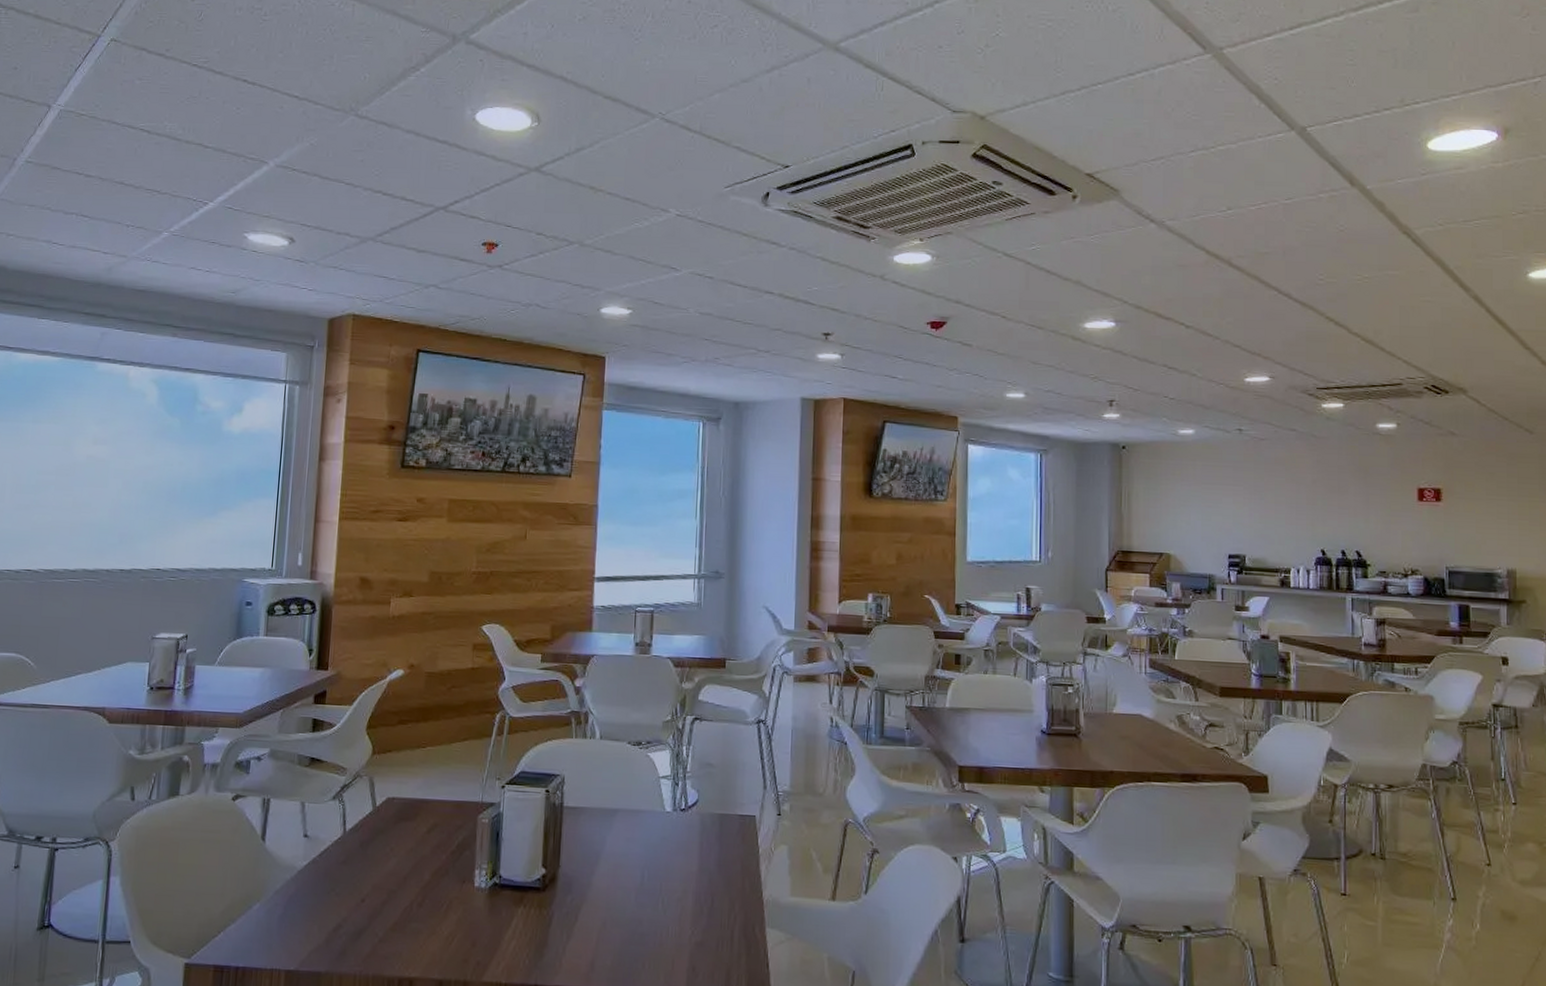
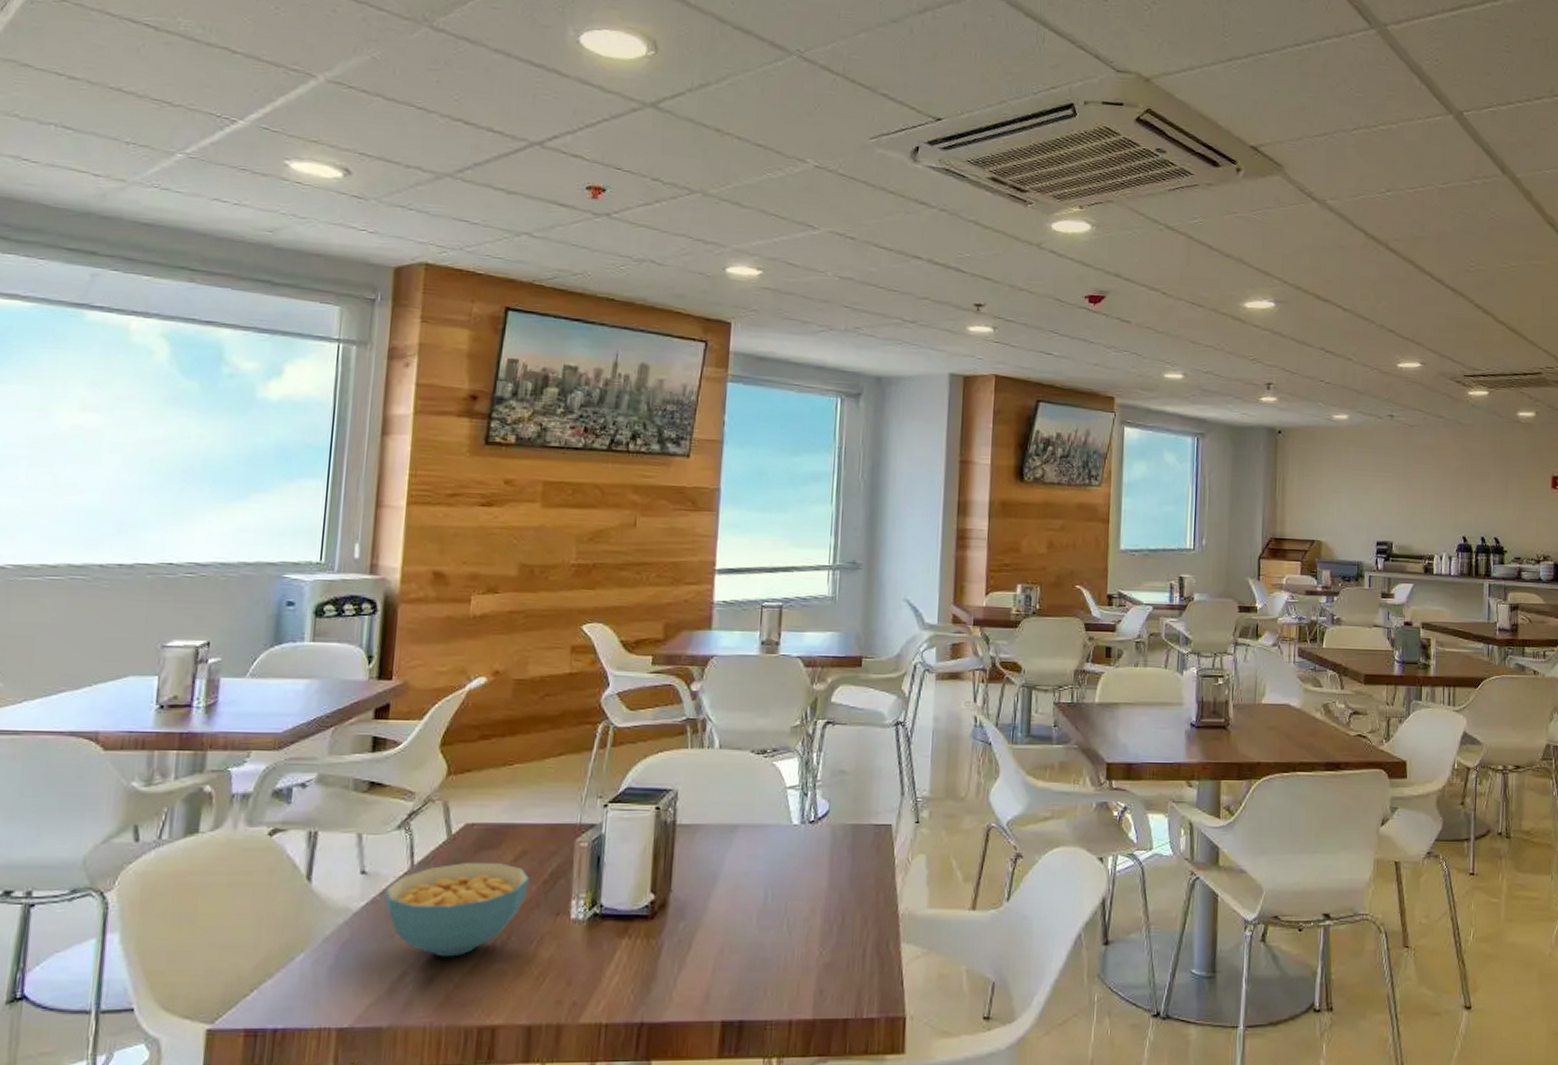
cereal bowl: none [323,832,440,914] -> present [385,863,529,957]

